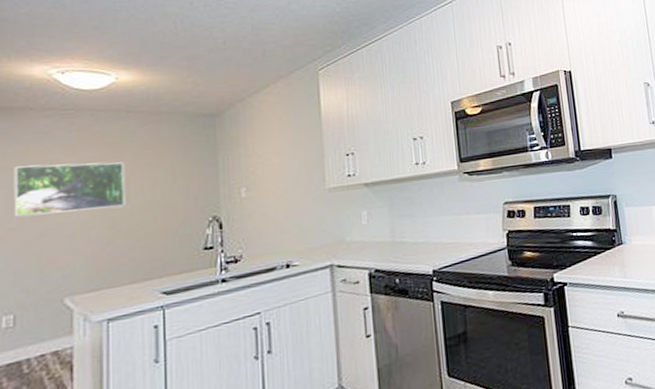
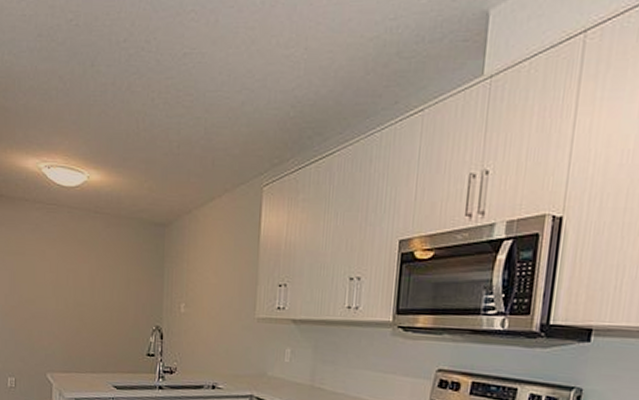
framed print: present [14,162,126,217] -> none [15,252,91,302]

